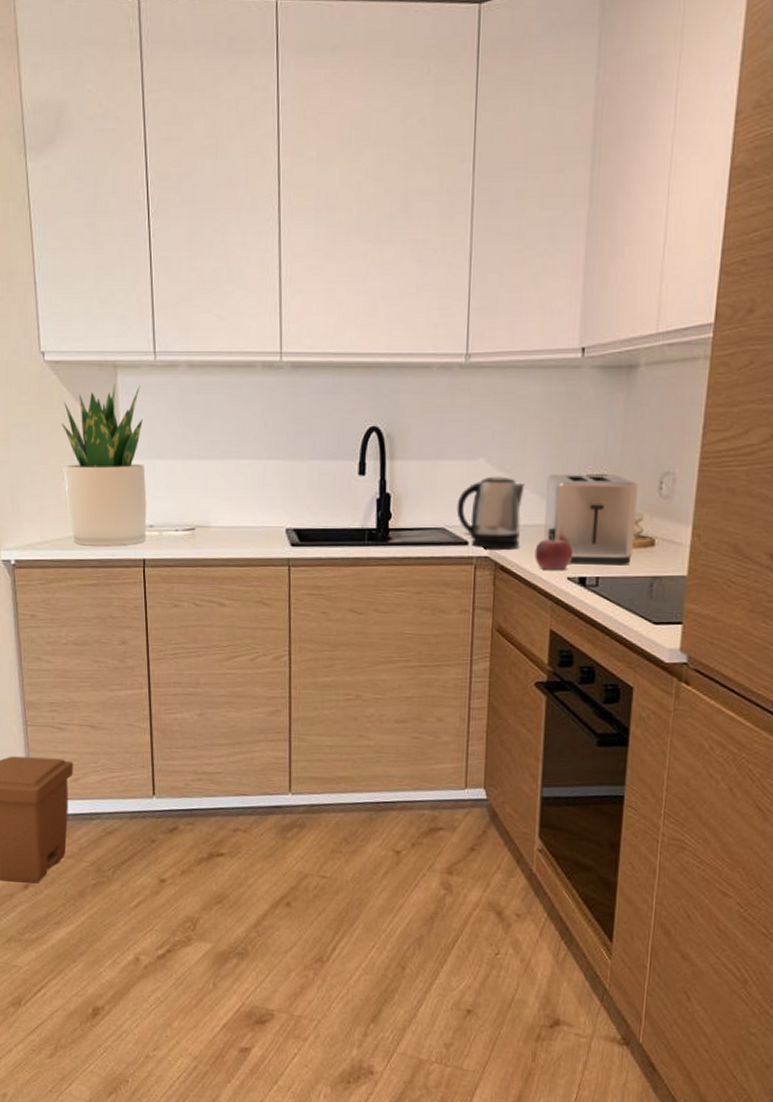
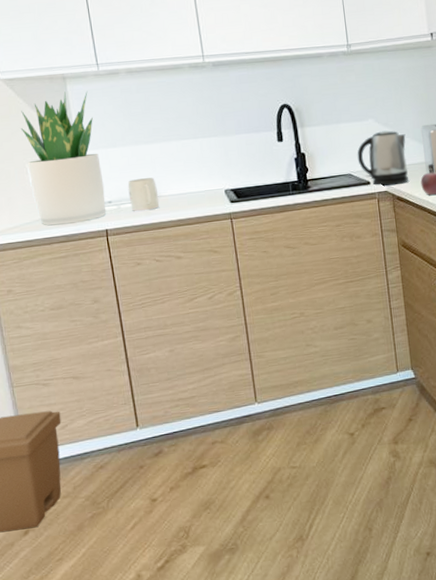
mug: none [173,502,208,543] -> present [127,177,160,212]

